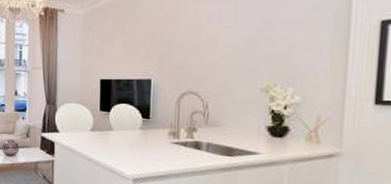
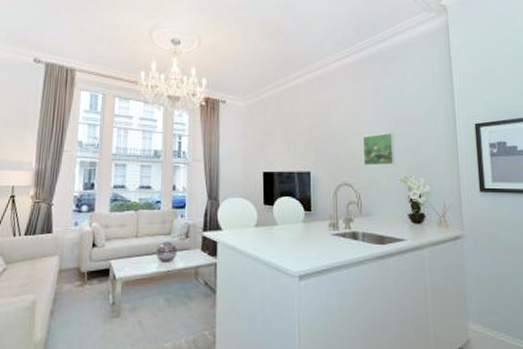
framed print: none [214,35,258,73] -> present [362,132,395,166]

